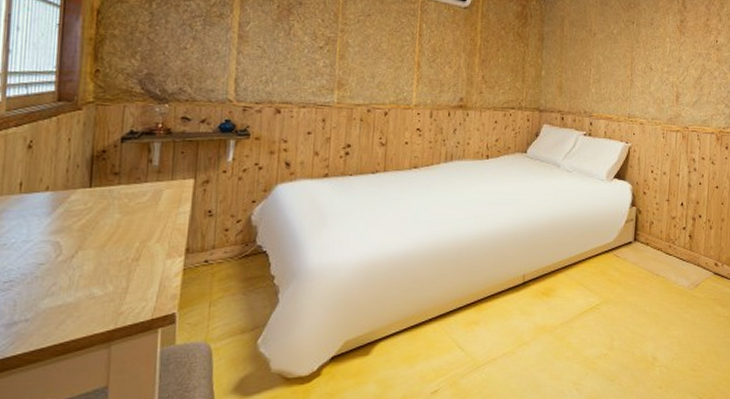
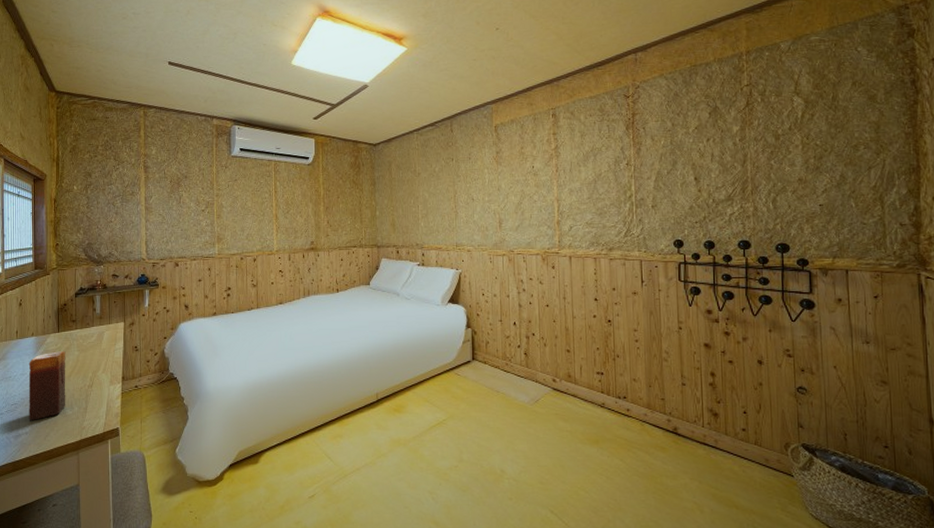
candle: none [32,212,100,305] -> present [28,351,66,421]

